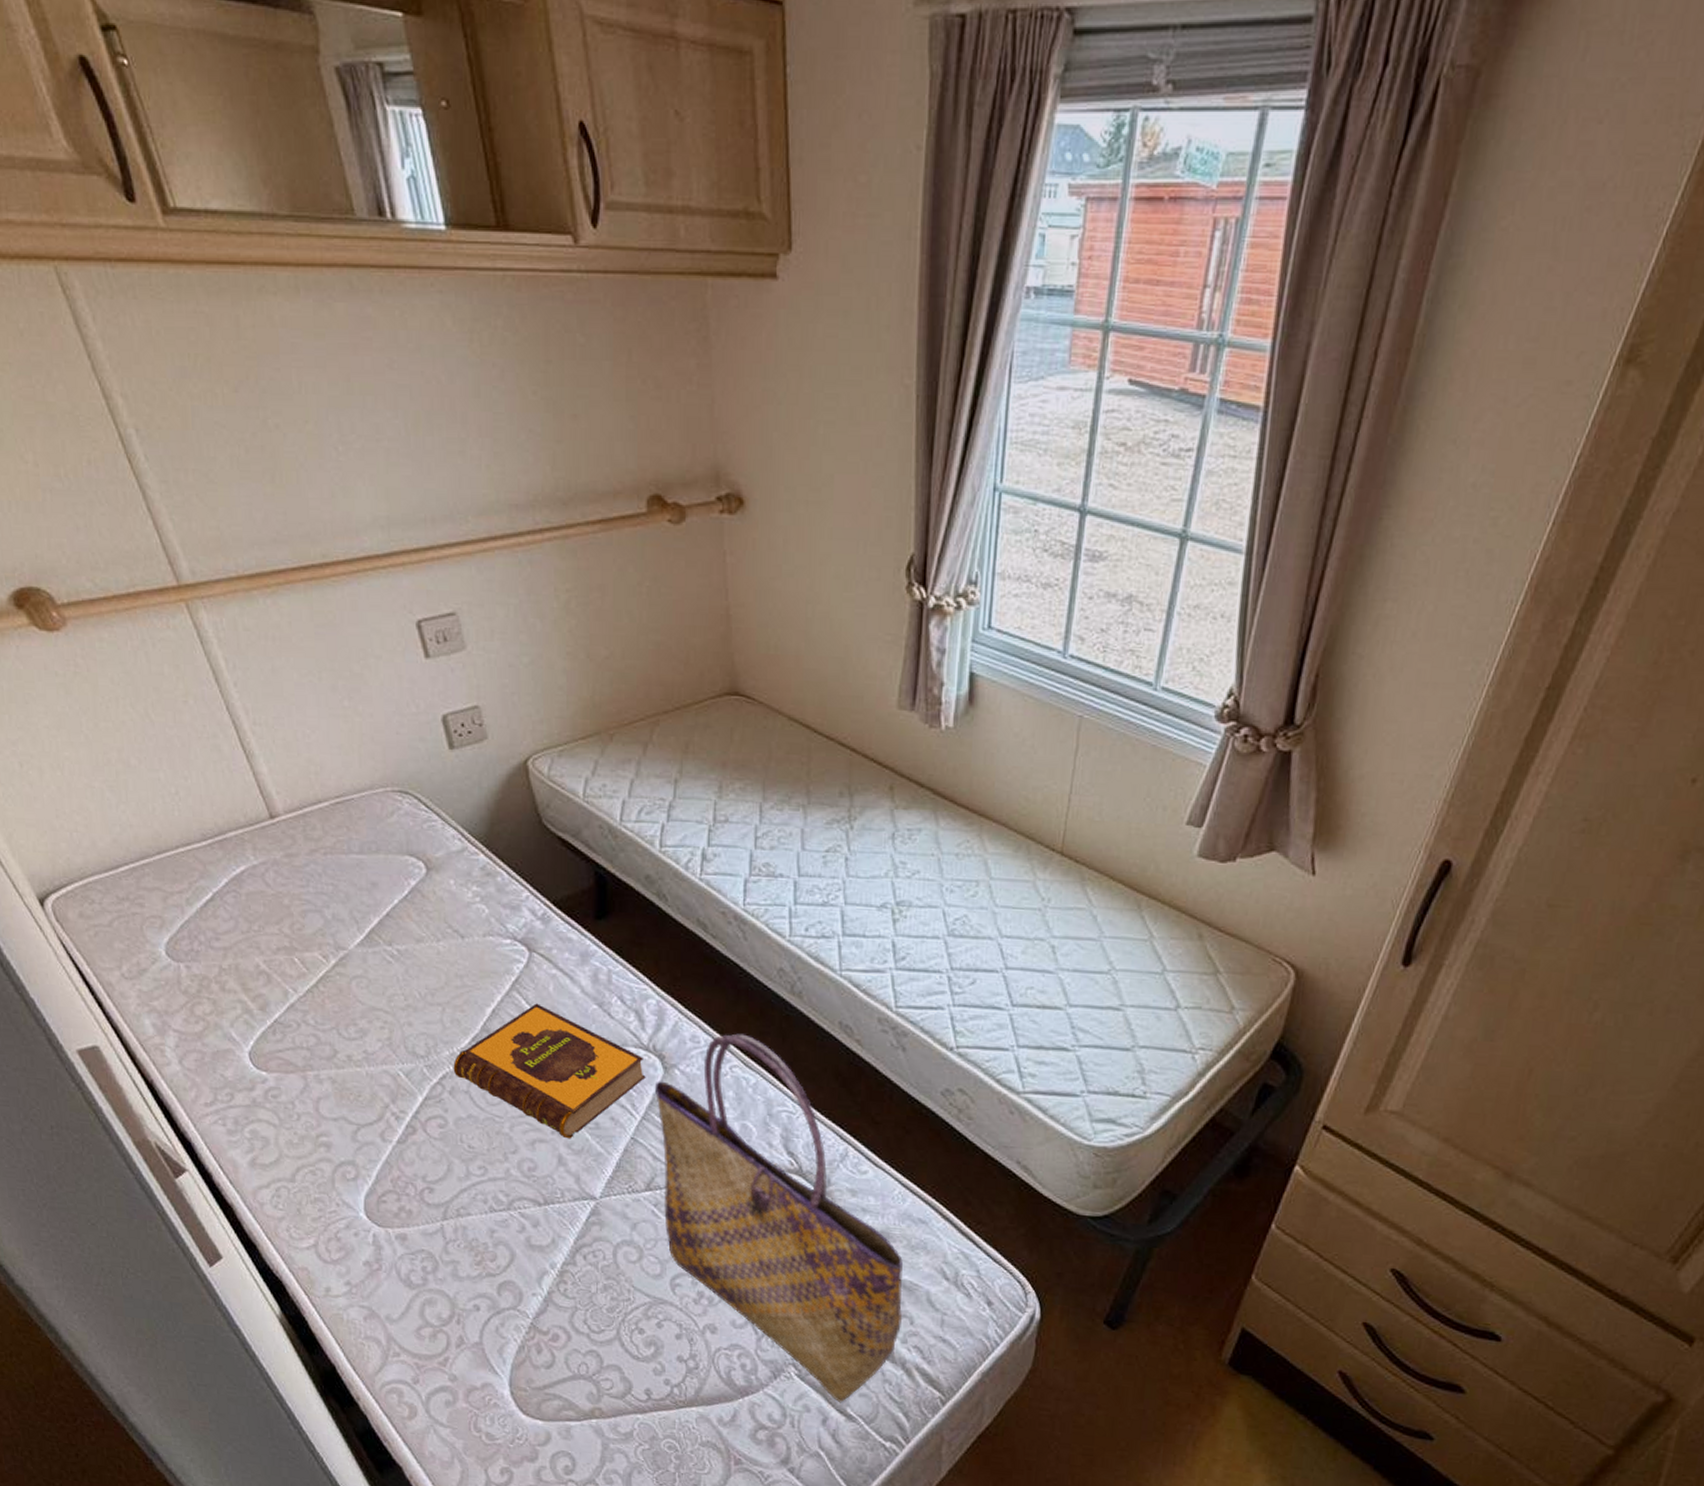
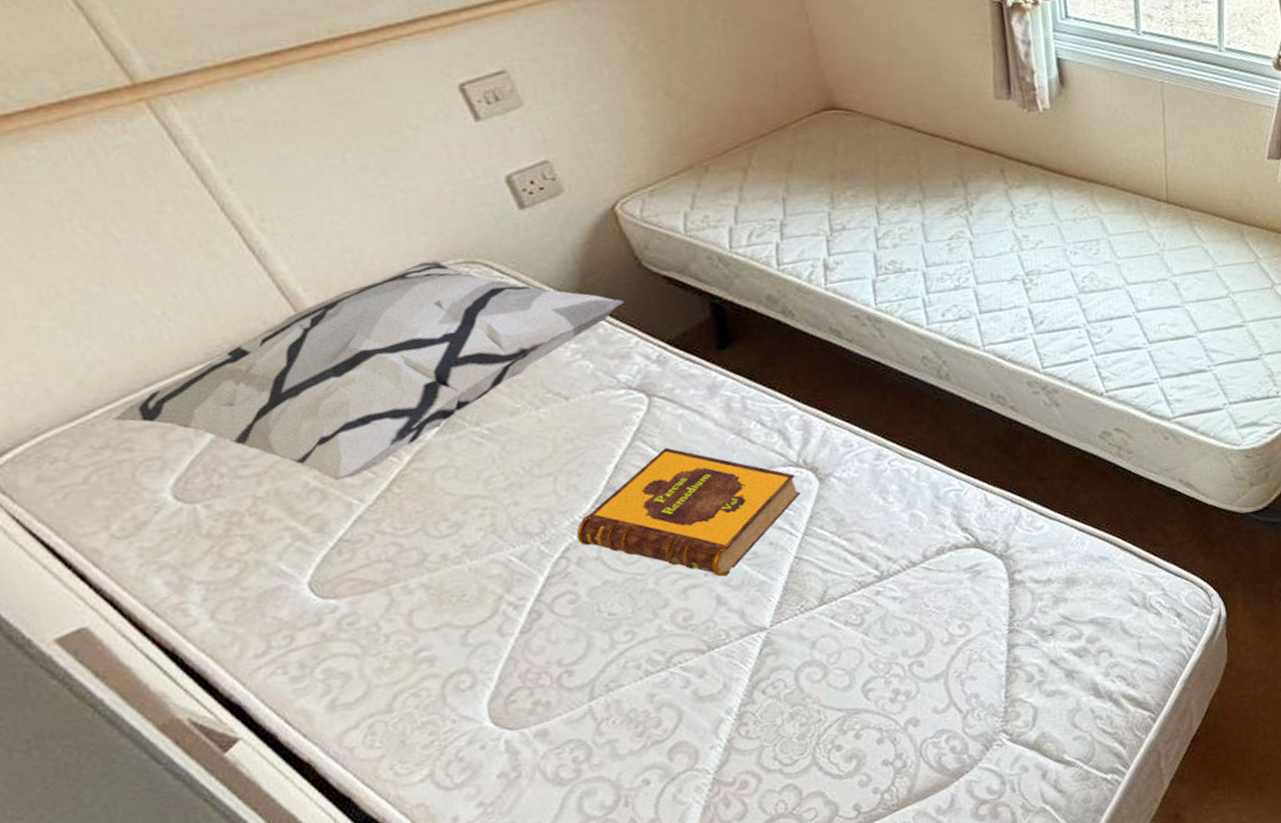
decorative pillow: none [133,784,522,969] -> present [112,259,624,481]
tote bag: present [654,1033,903,1403] -> none [811,427,1102,753]

